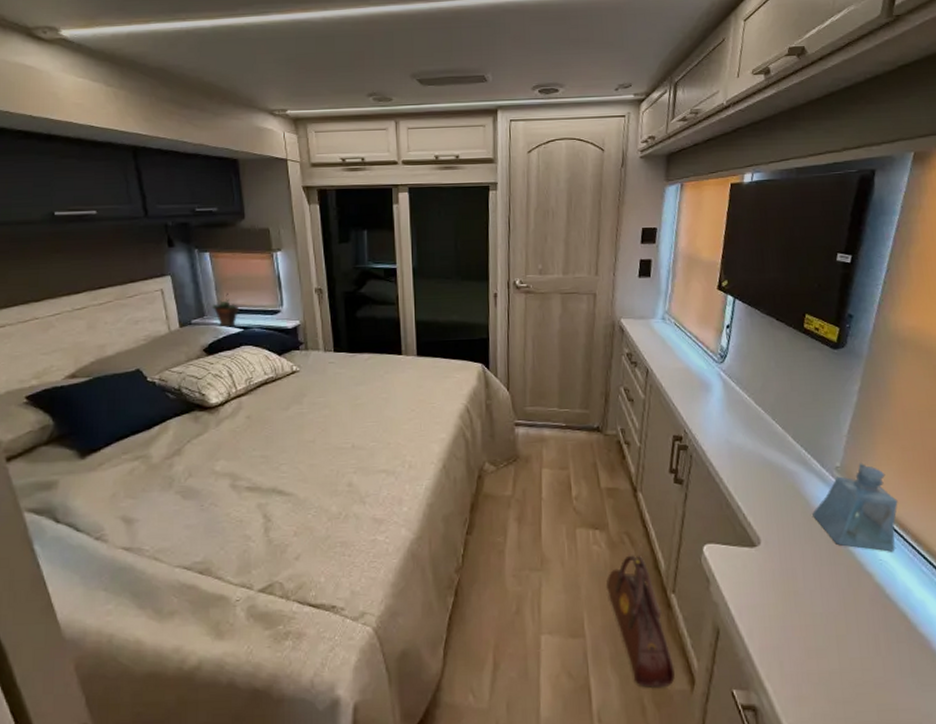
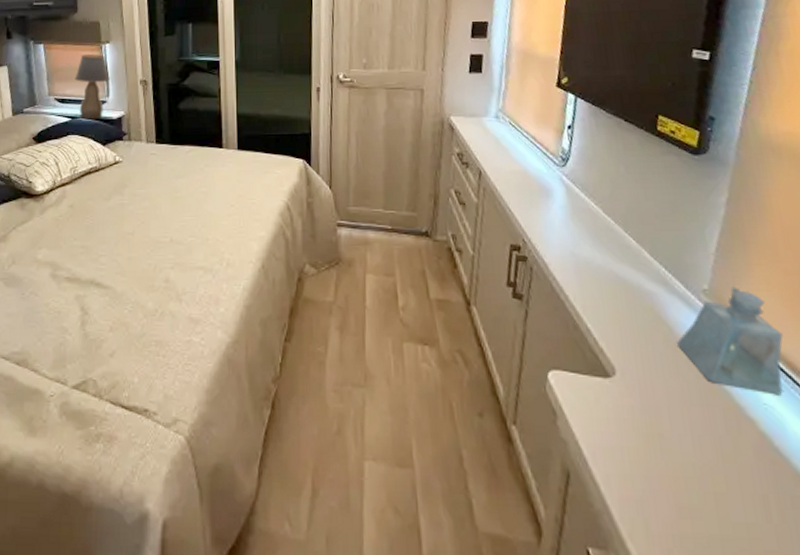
succulent plant: present [211,292,239,327] -> none [42,83,68,116]
table lamp: none [245,262,283,330] -> present [74,53,110,120]
handbag: present [606,555,675,689] -> none [436,377,518,537]

